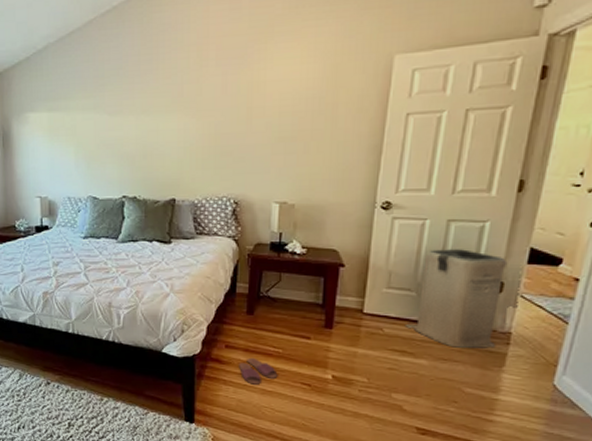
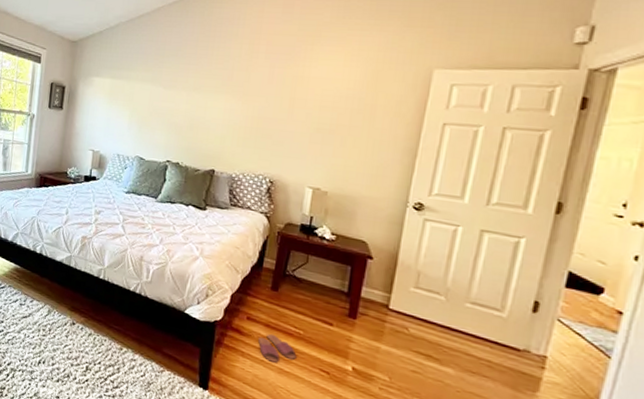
laundry basket: present [404,249,508,348] -> none [431,256,544,369]

